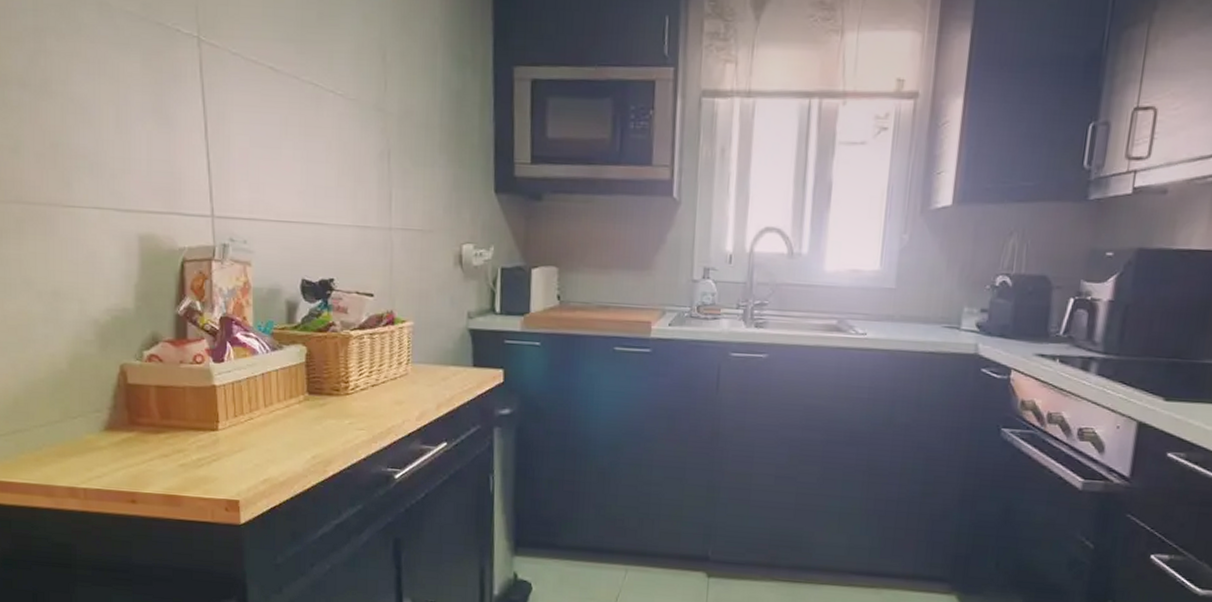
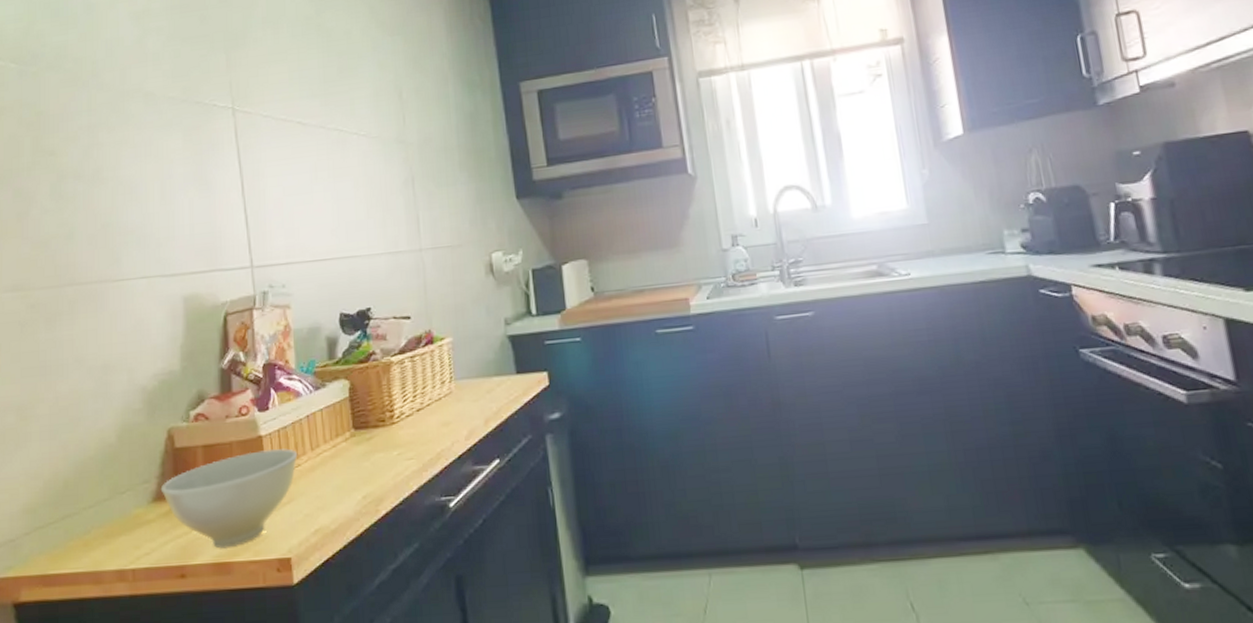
bowl: none [112,399,251,483] -> present [160,448,298,549]

